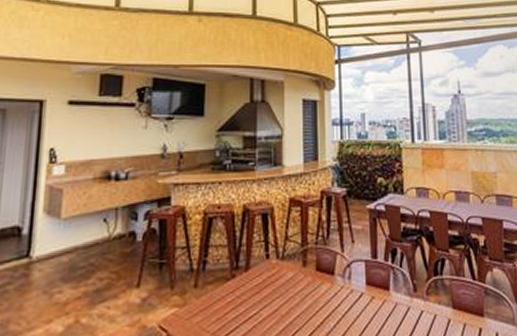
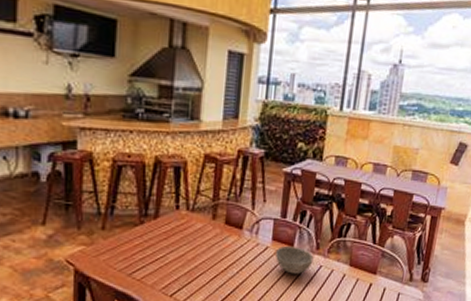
bowl: none [371,289,413,324] -> present [275,245,314,274]

